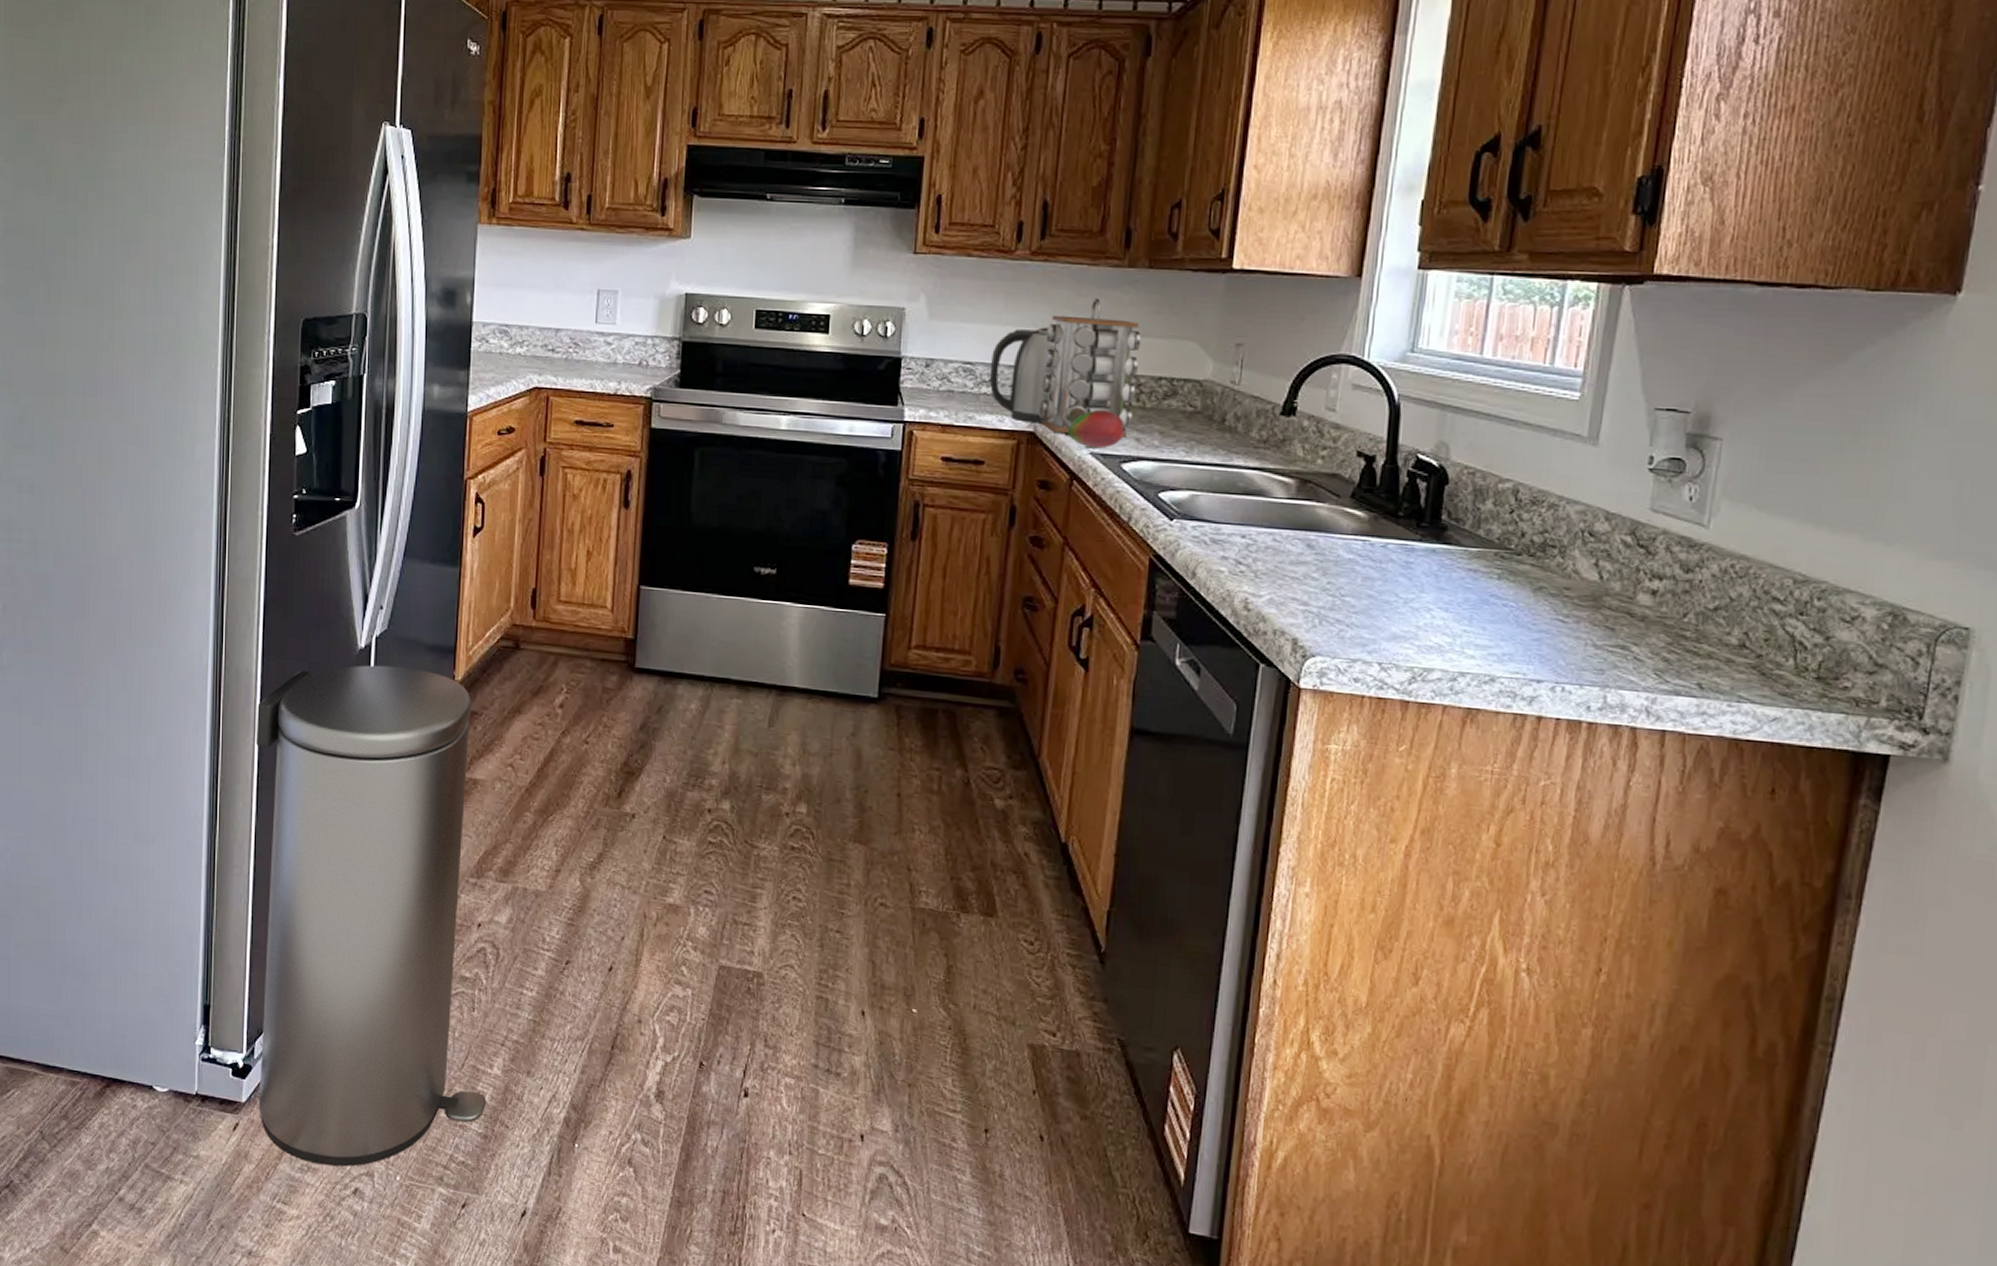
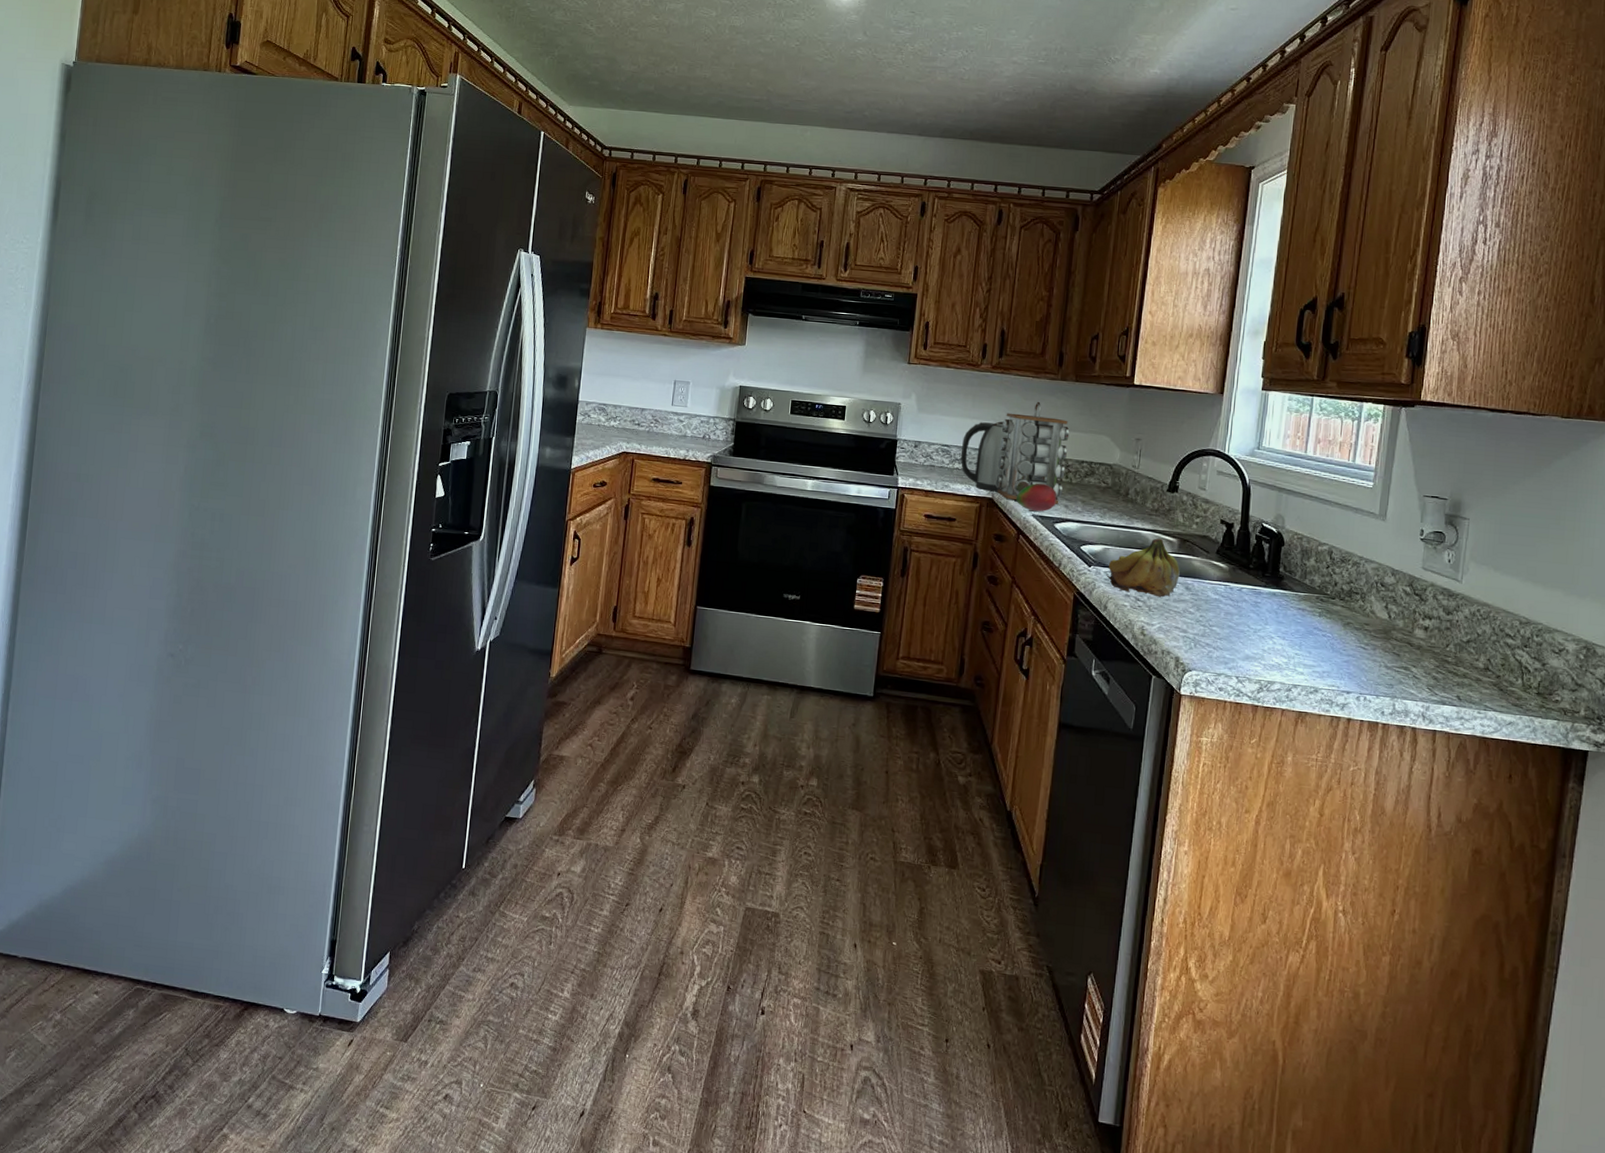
pedal bin: present [256,665,487,1167] -> none [370,663,563,1076]
fruit: none [1194,479,1299,559] -> present [1106,538,1180,598]

